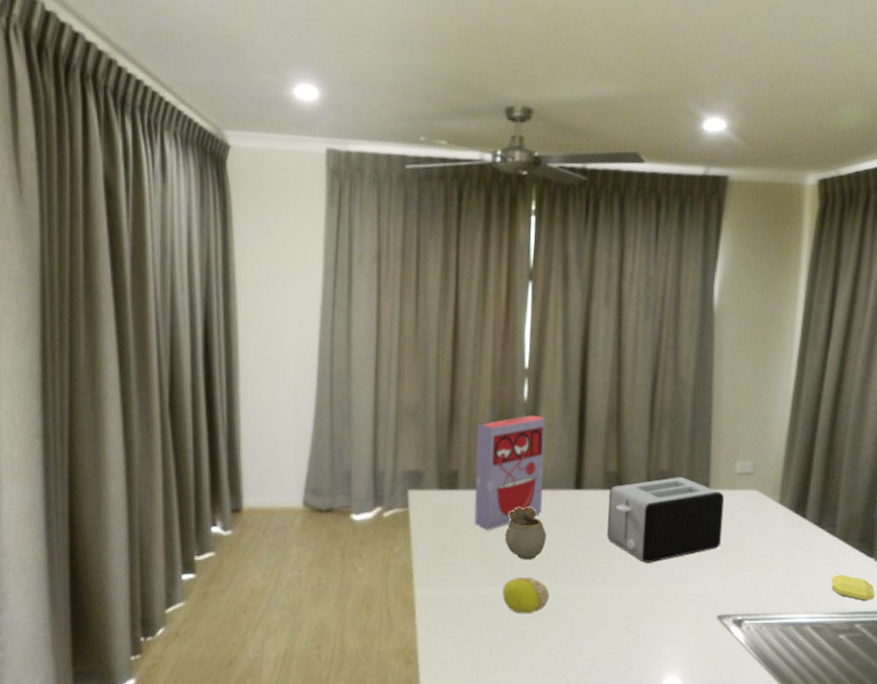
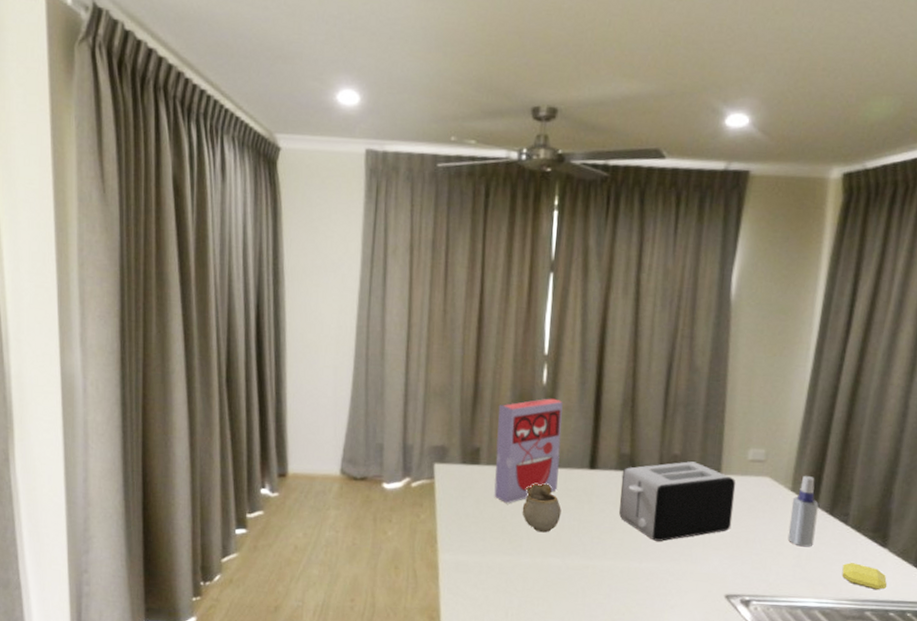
fruit: present [502,576,549,614] -> none [519,547,563,583]
spray bottle: none [777,486,806,561] -> present [787,475,819,547]

